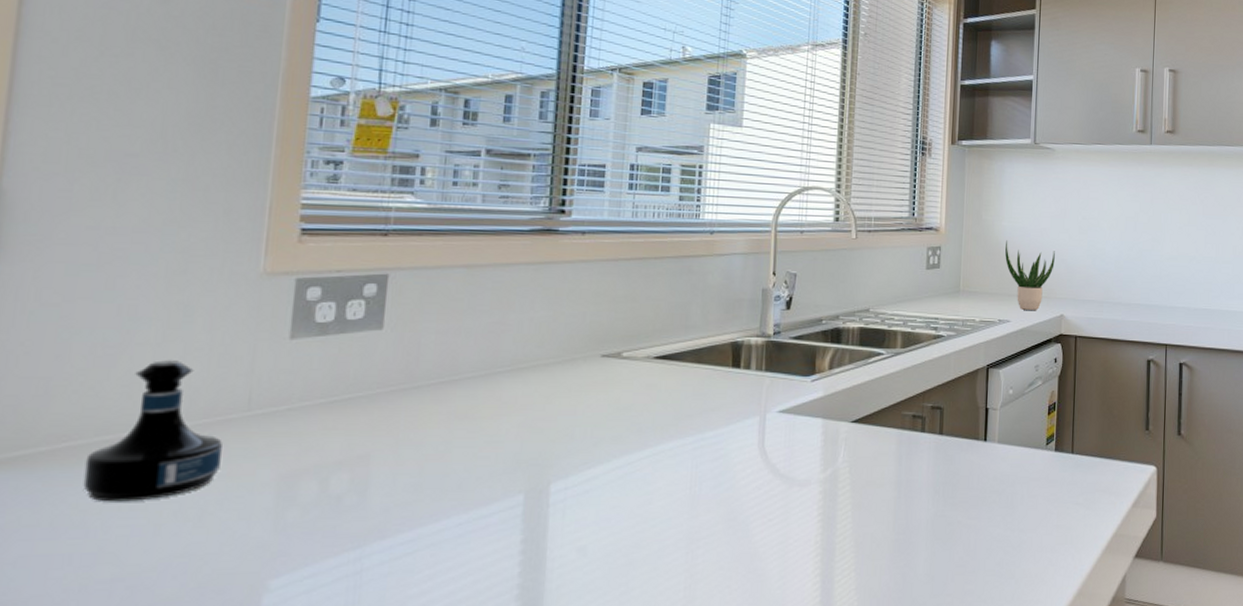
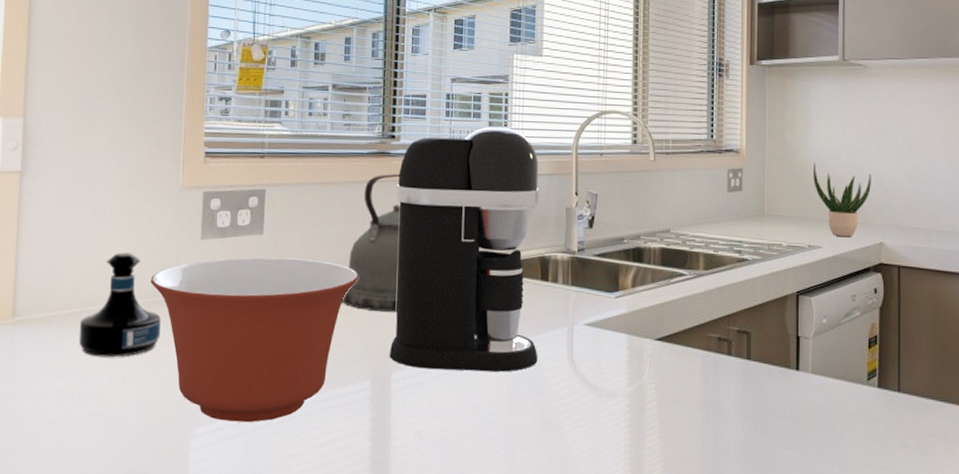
mixing bowl: none [208,357,512,566] -> present [151,257,358,423]
kettle: none [488,254,570,413] -> present [342,174,401,312]
coffee maker: none [547,202,734,476] -> present [389,127,539,372]

